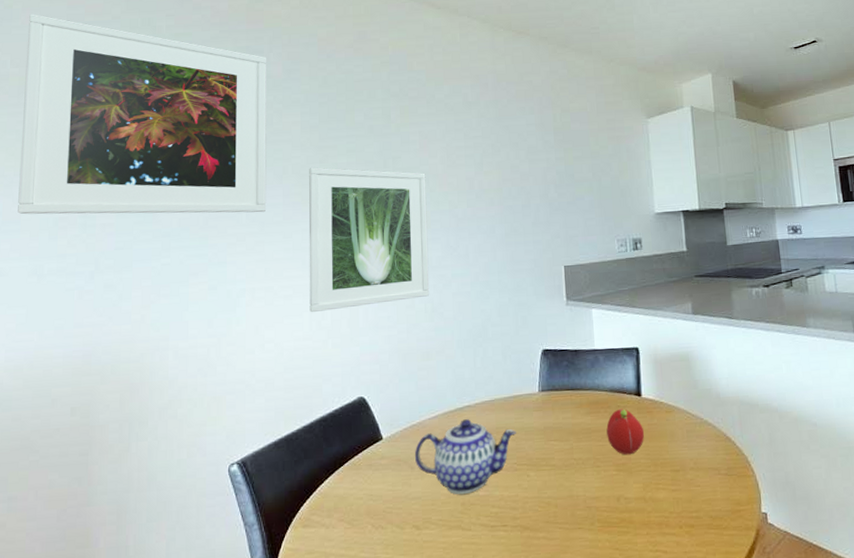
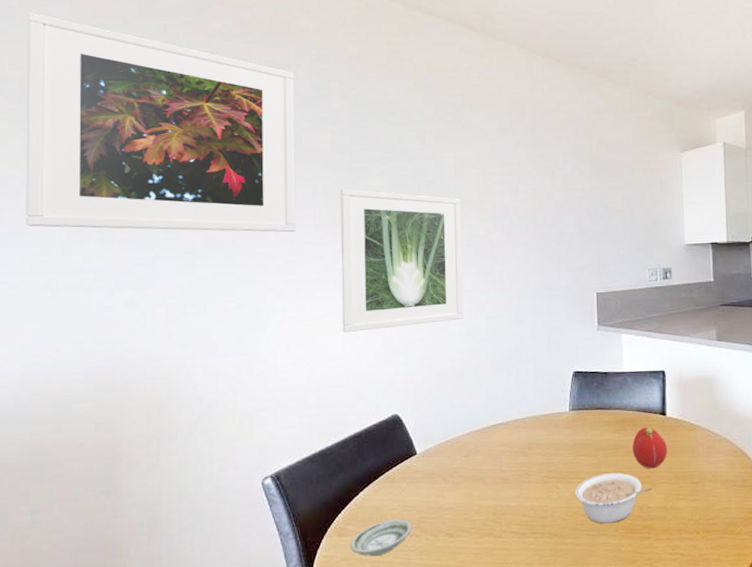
saucer: none [315,509,377,550] -> present [350,519,411,557]
teapot: present [414,419,516,495] -> none [448,436,547,506]
legume: none [546,459,629,516] -> present [575,473,652,524]

